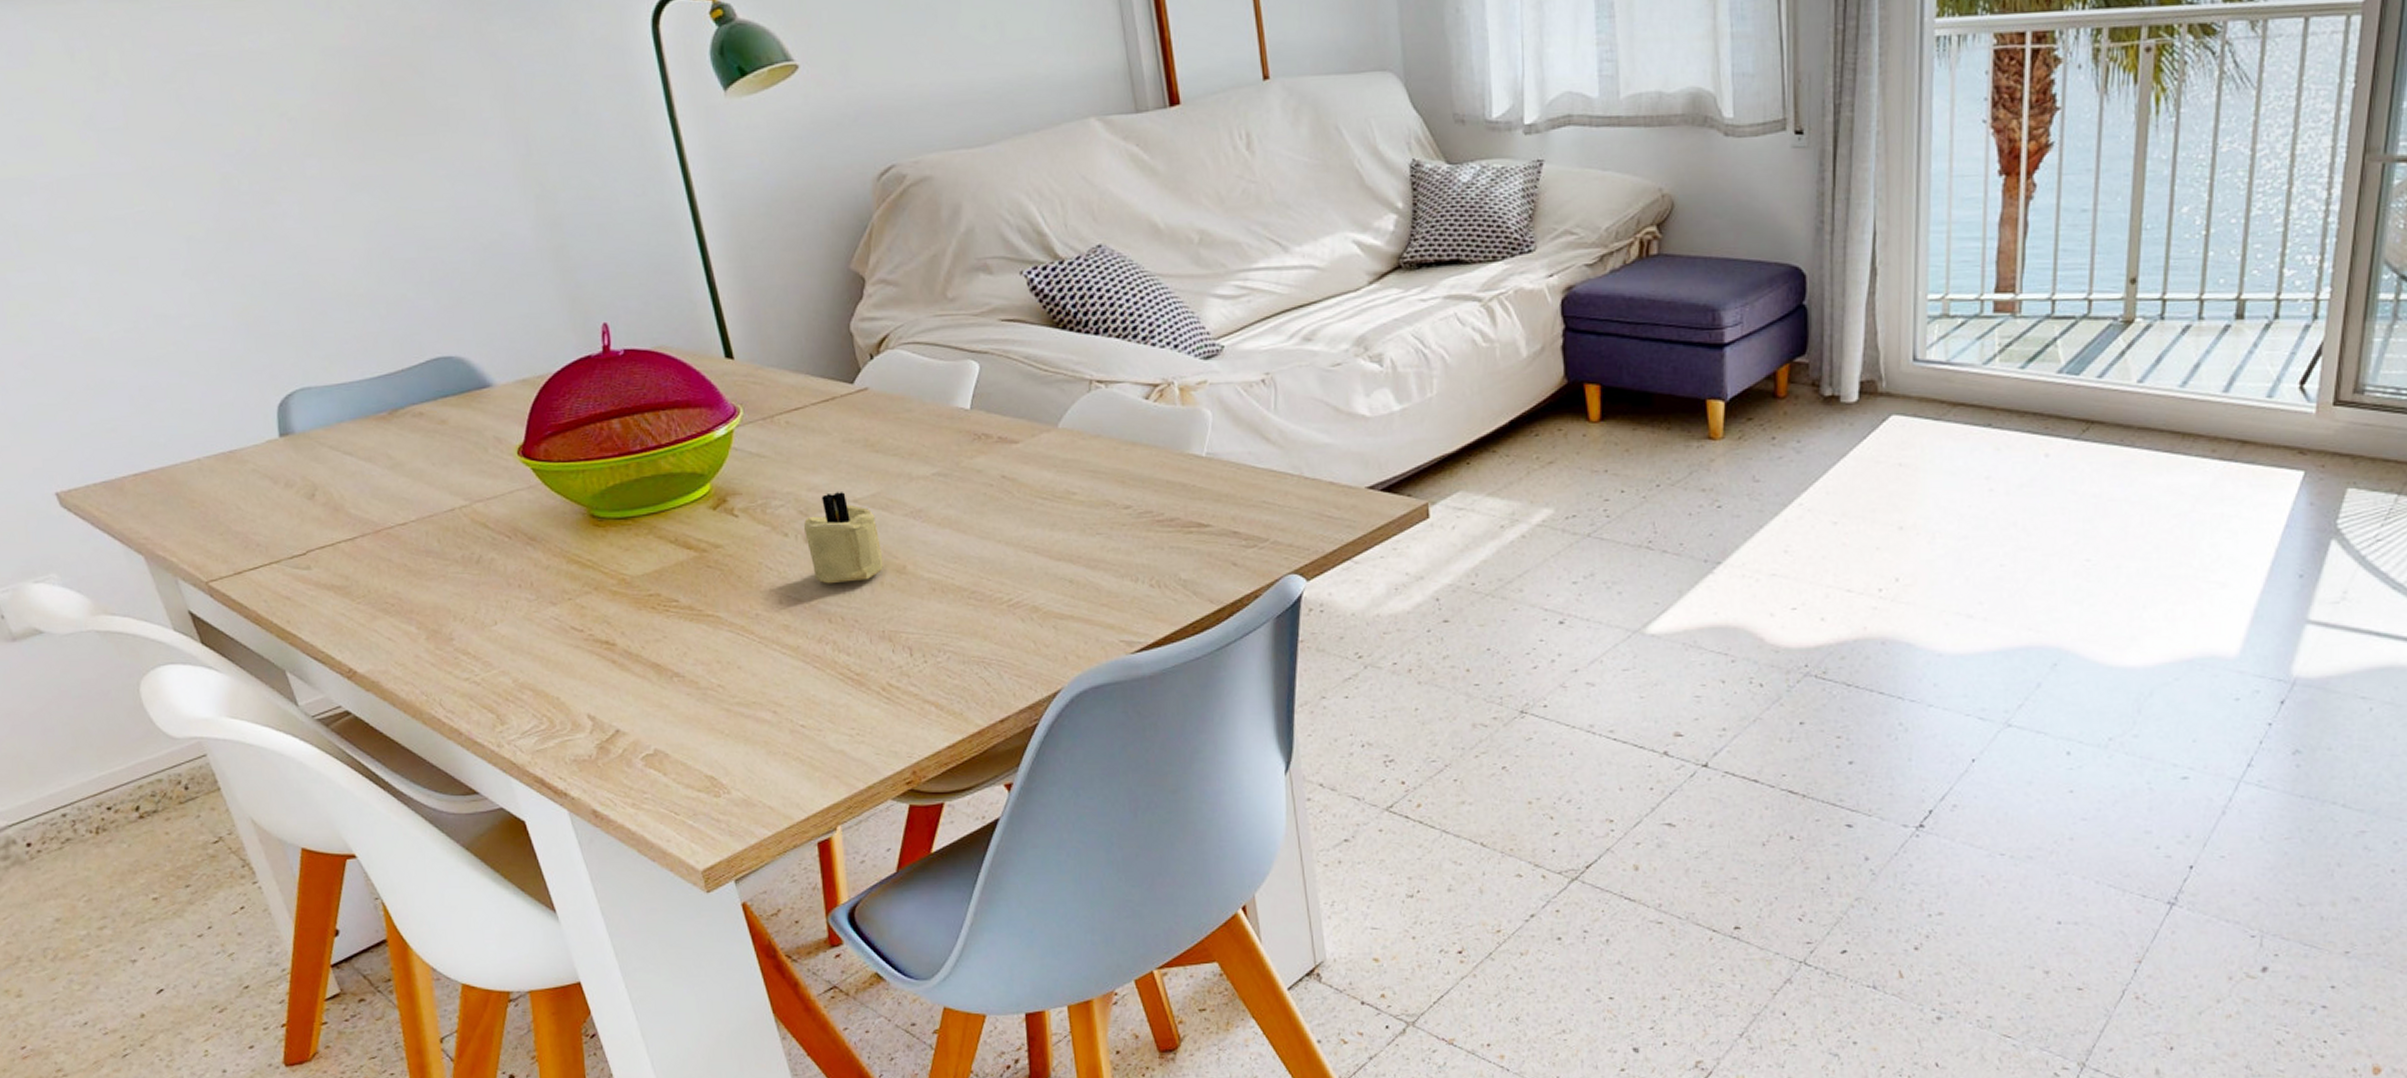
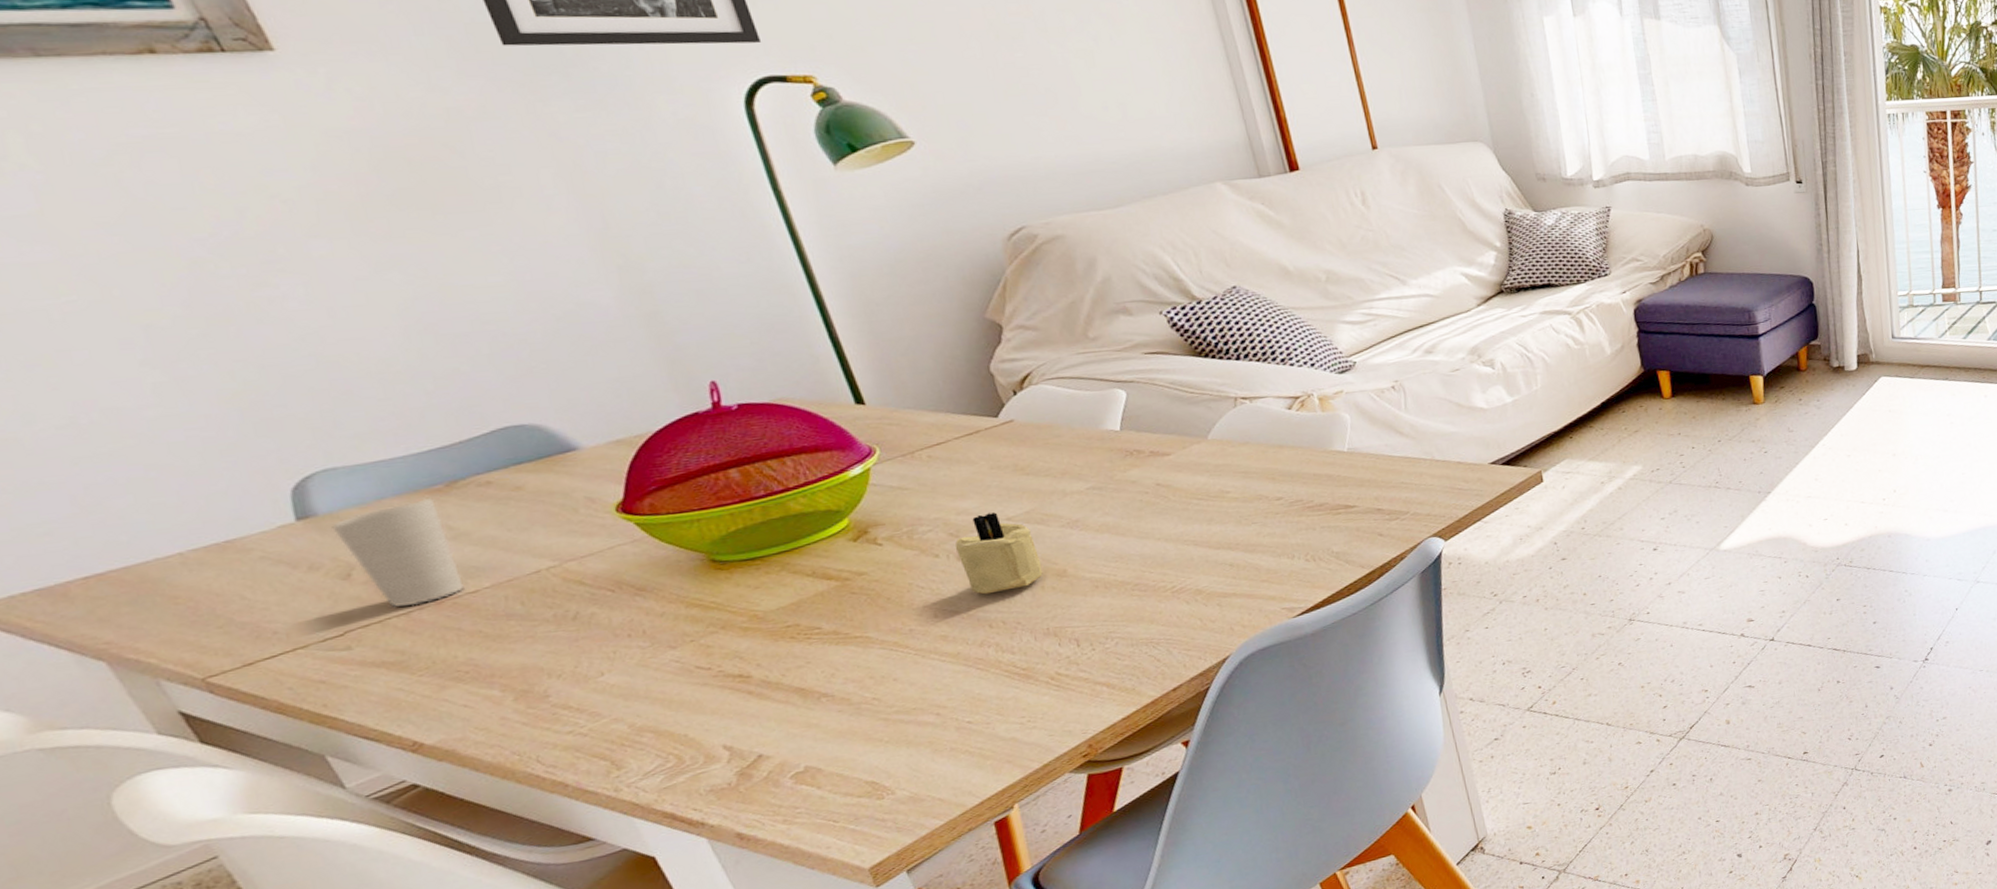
cup: none [304,424,396,533] -> present [332,497,464,608]

